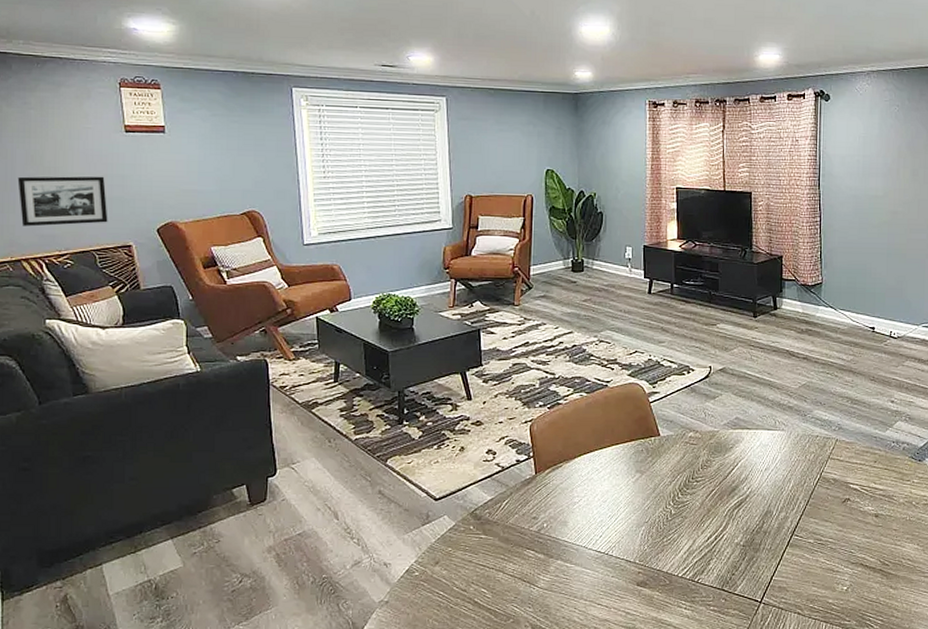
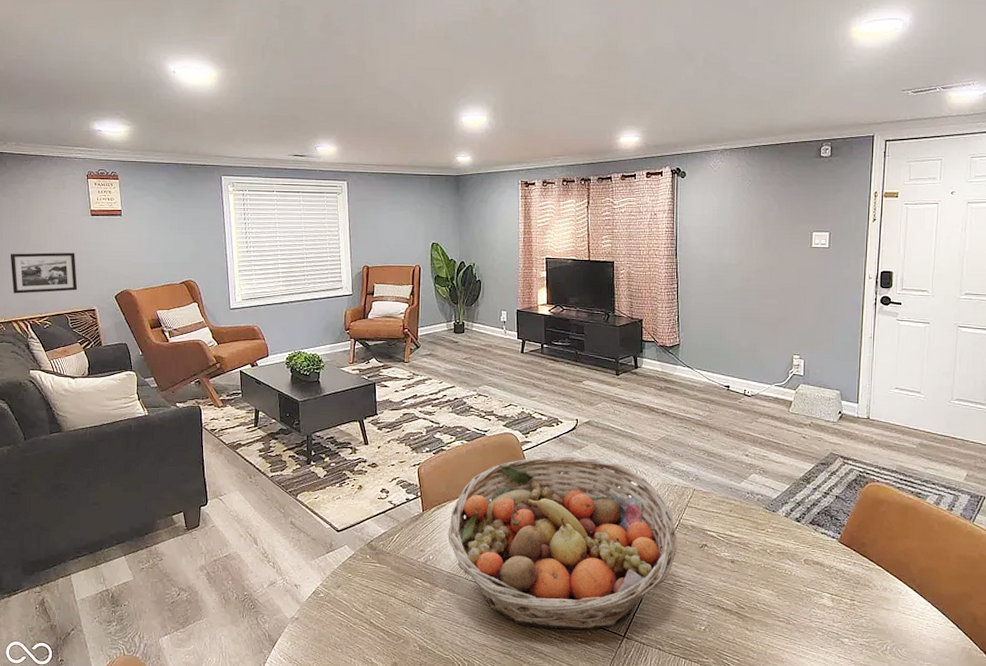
fruit basket: none [564,407,819,598] -> present [448,456,678,630]

